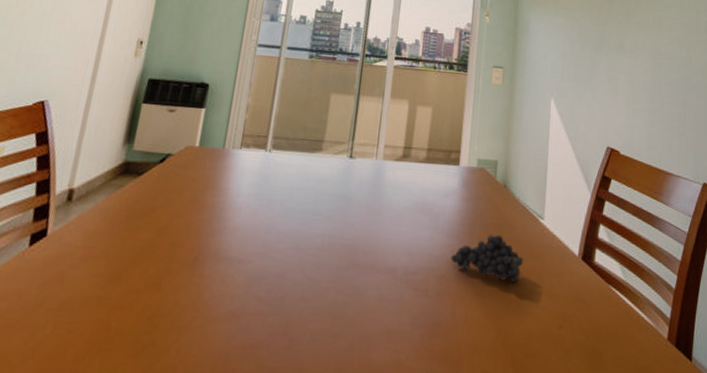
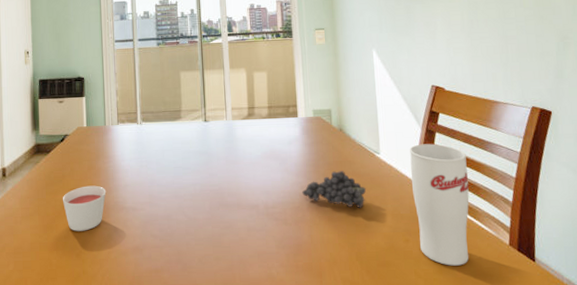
candle: none [144,224,208,286] -> present [63,185,106,231]
cup: none [573,212,634,361] -> present [410,143,470,266]

